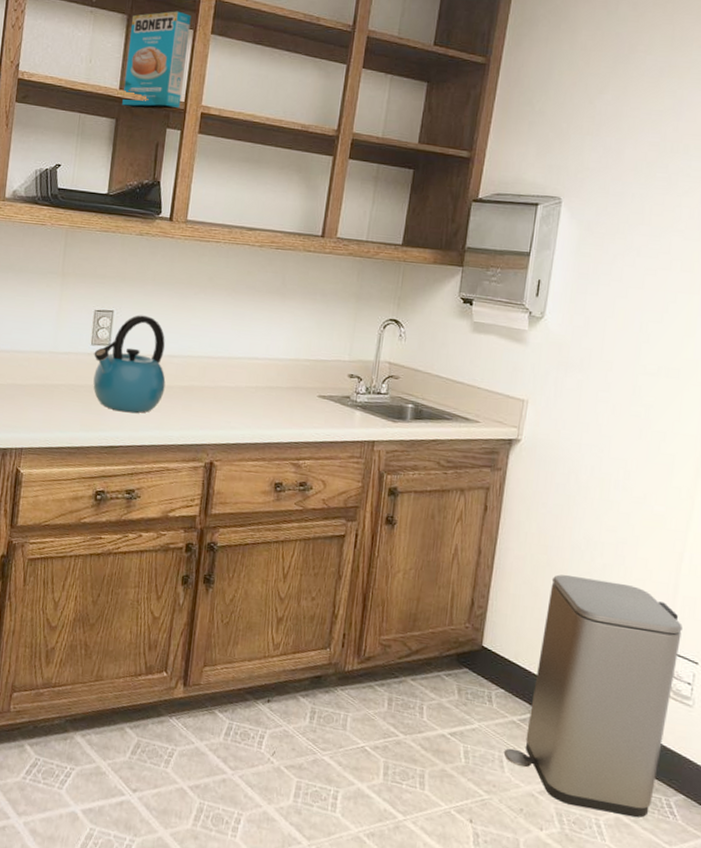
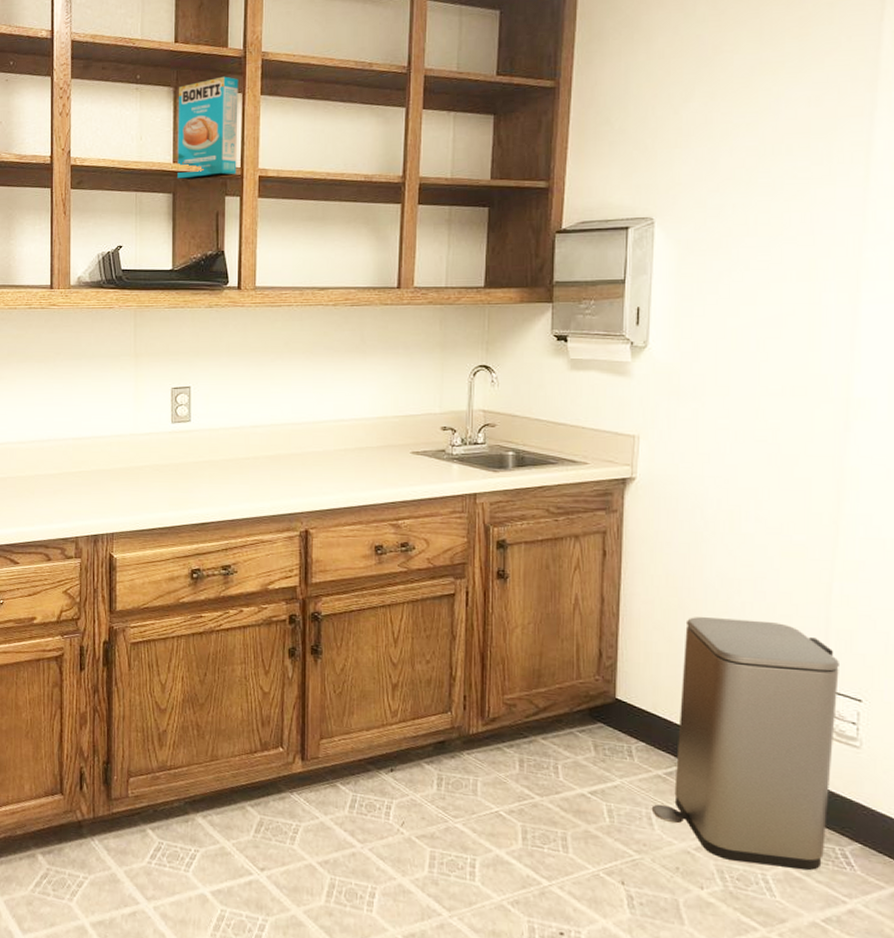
kettle: present [93,315,166,413] -> none [175,388,251,488]

